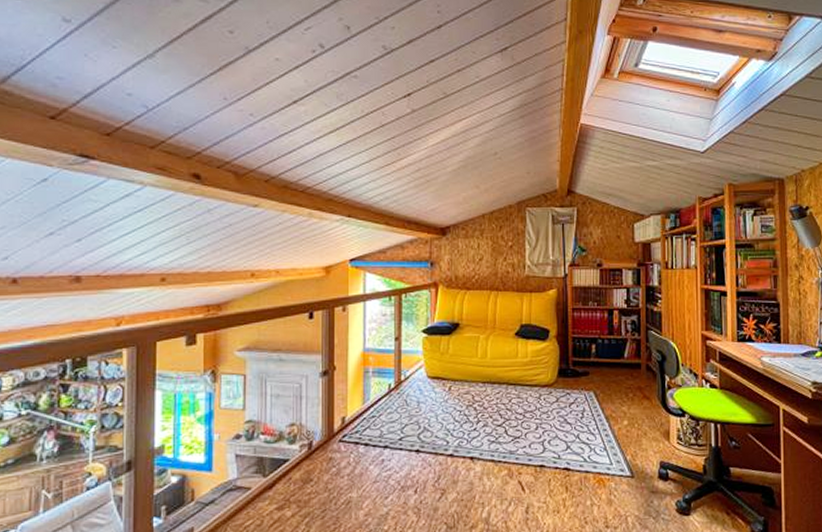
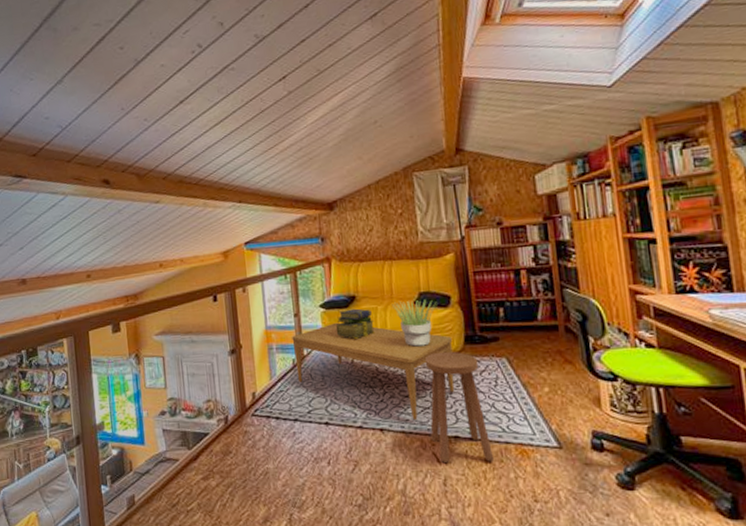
coffee table: none [390,349,547,450] -> present [292,322,455,421]
stack of books: none [436,336,475,366] -> present [336,308,375,339]
potted plant: none [494,332,537,377] -> present [391,300,437,347]
stool: none [518,383,574,491] -> present [424,351,495,463]

